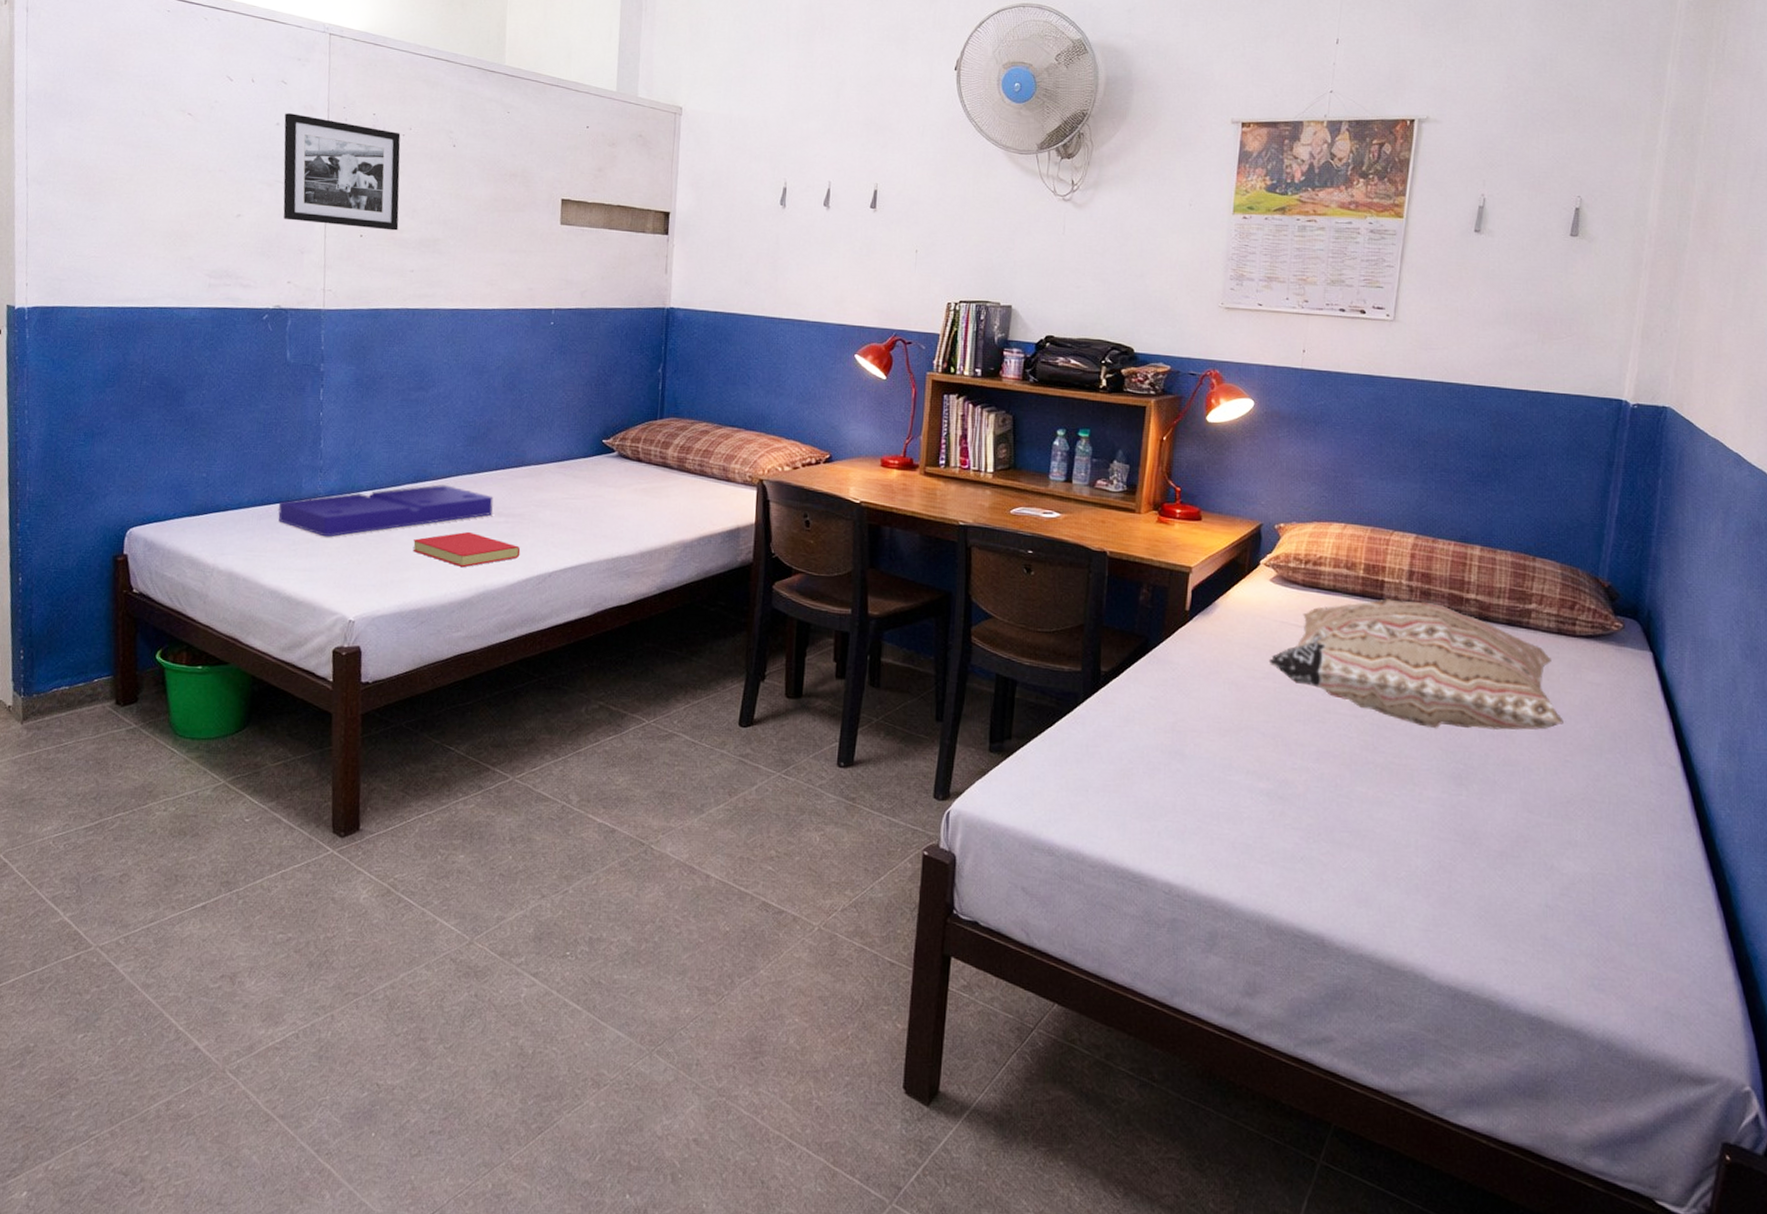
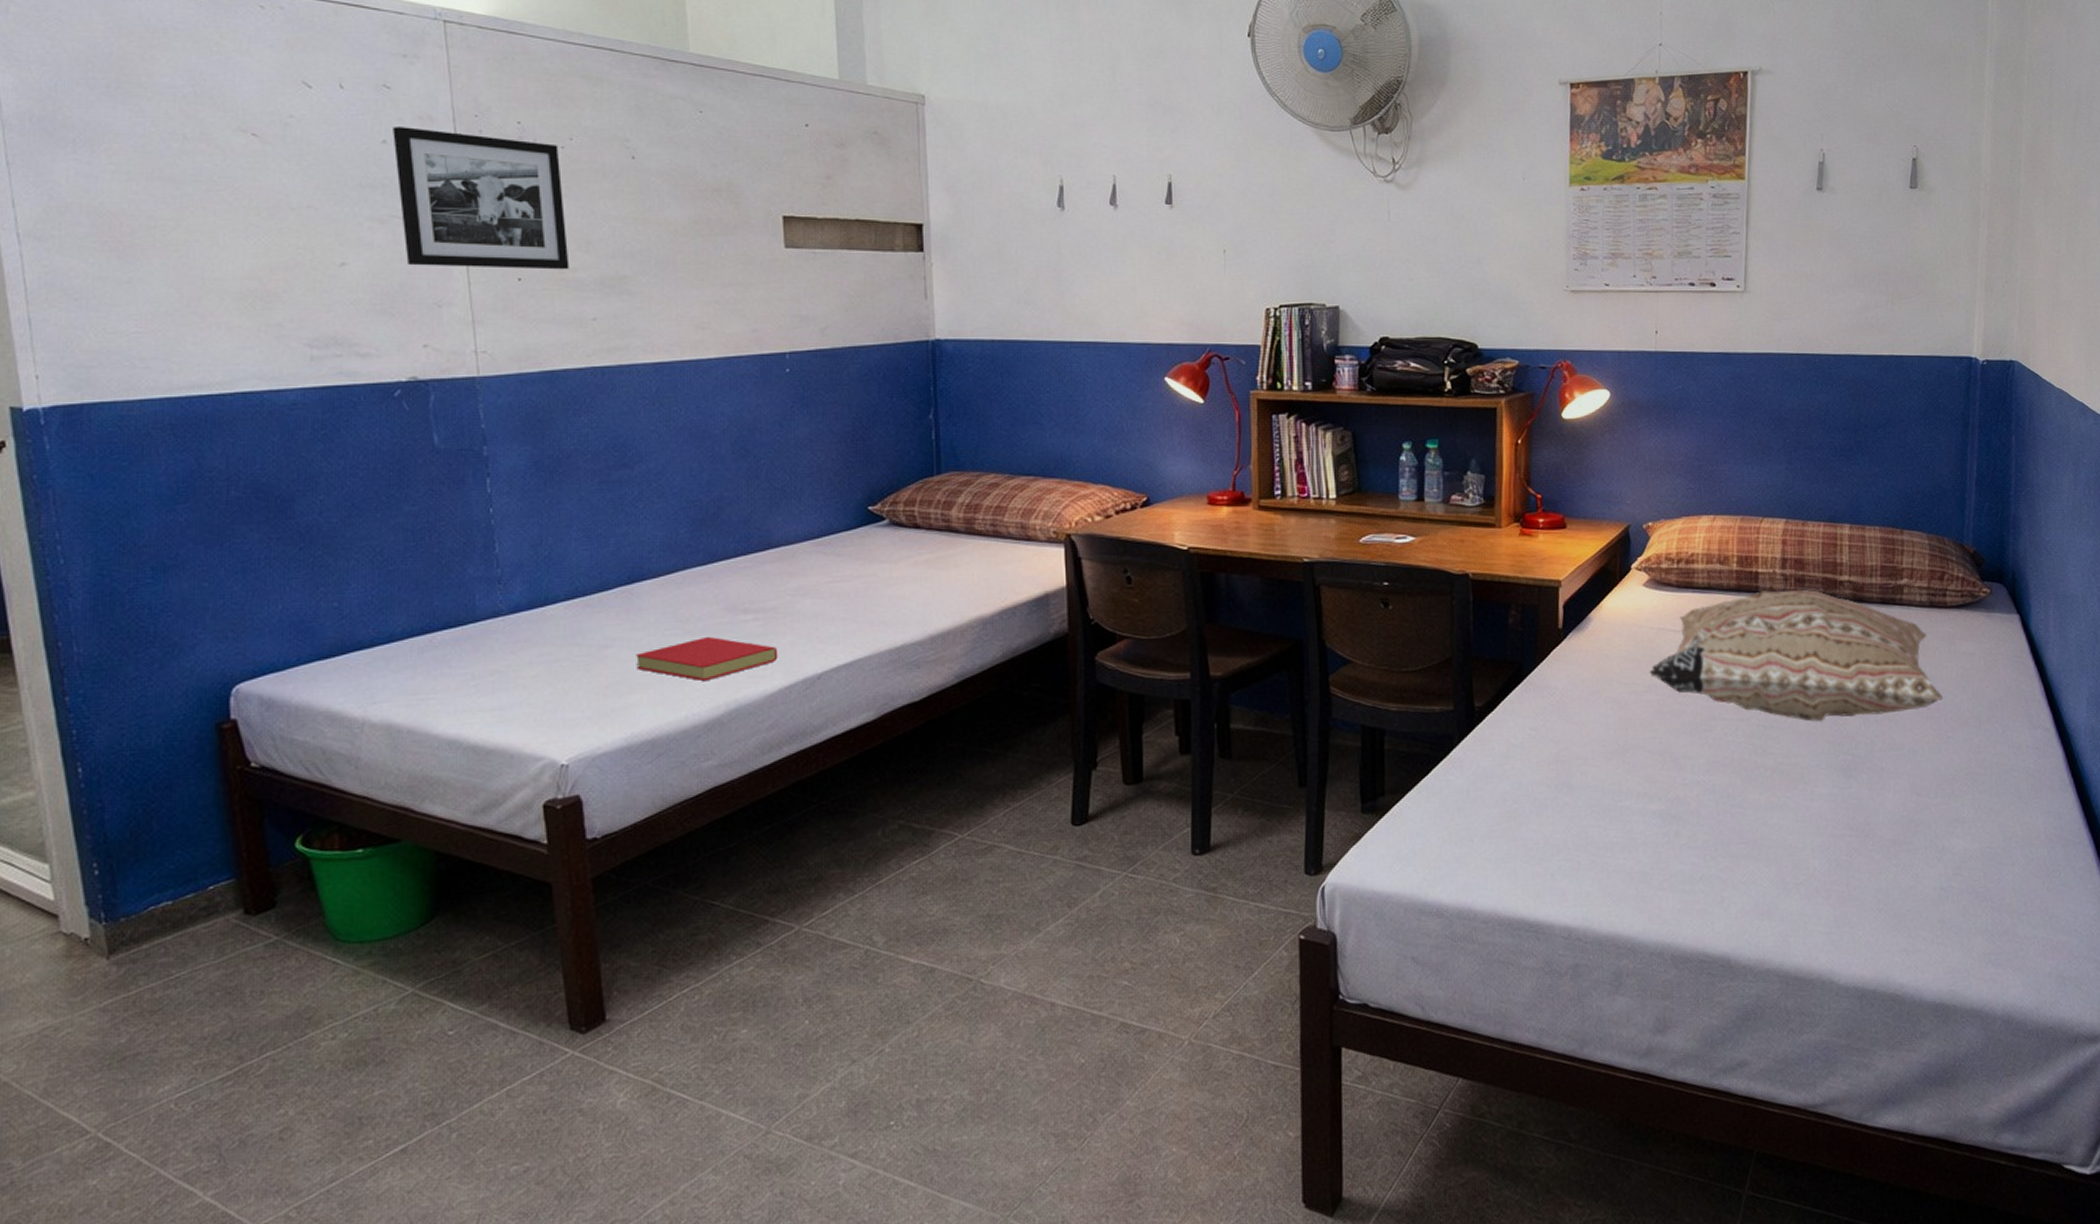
cushion: present [277,485,494,537] -> none [445,582,736,665]

